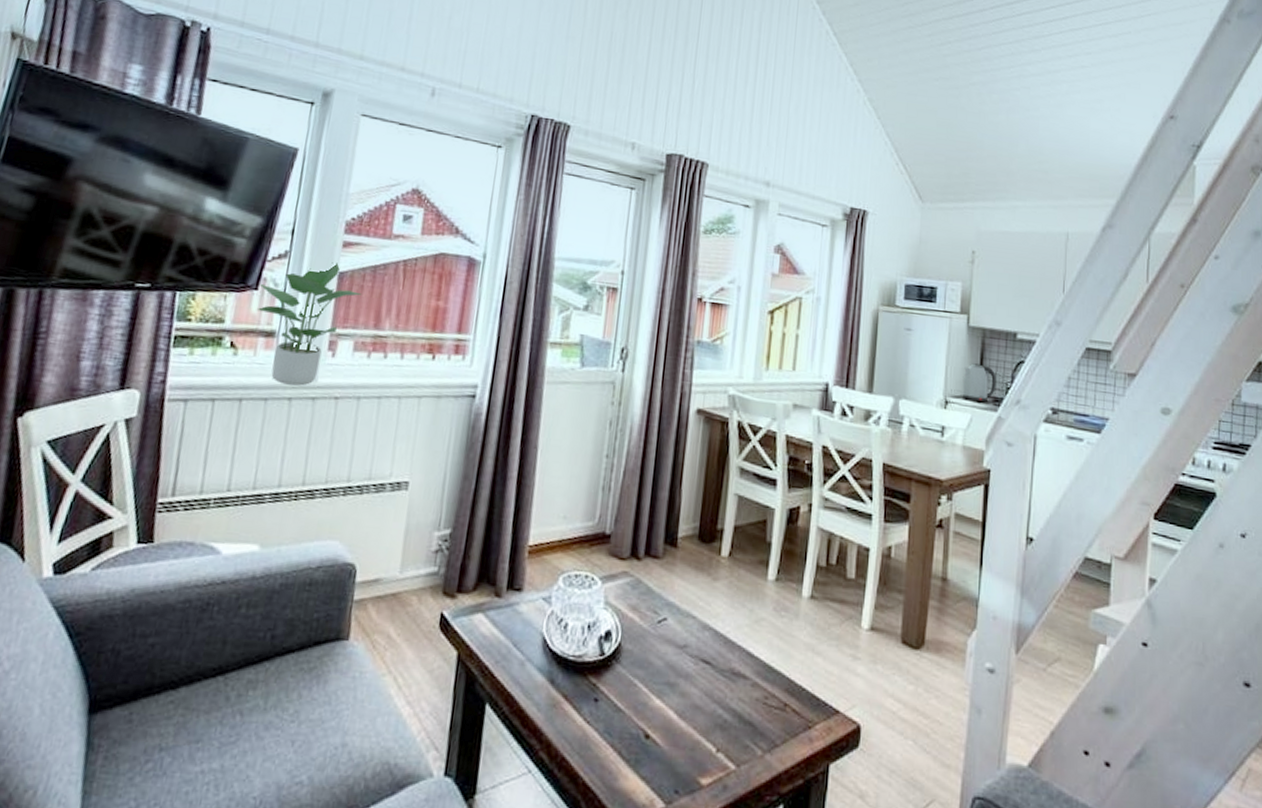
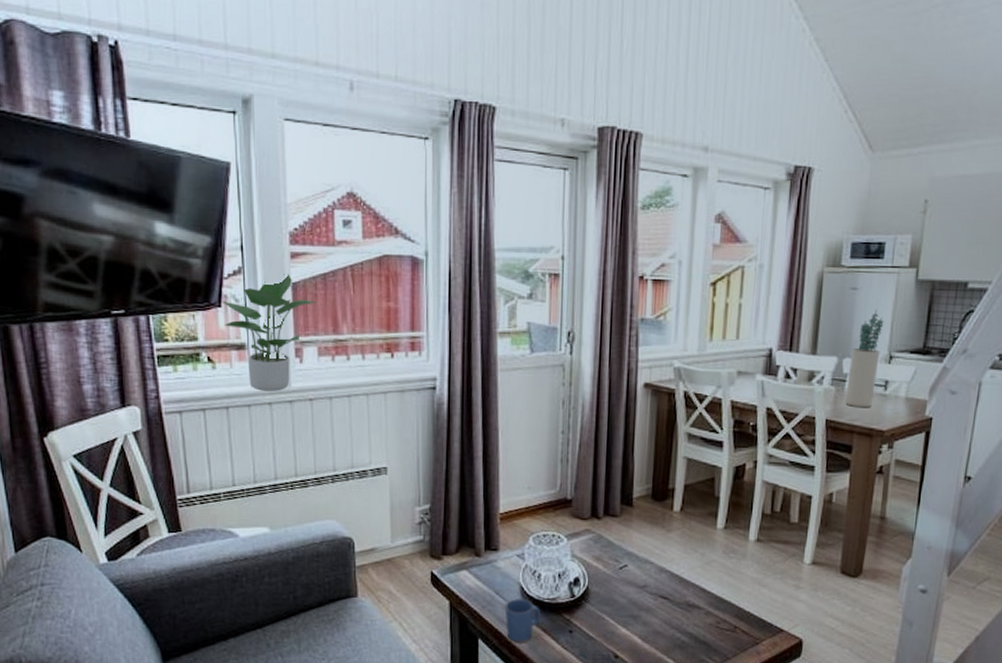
mug: none [520,653,564,713] -> present [504,599,541,643]
vase: none [902,352,939,454] -> present [845,310,884,408]
kettle: present [962,363,997,402] -> none [907,317,944,354]

